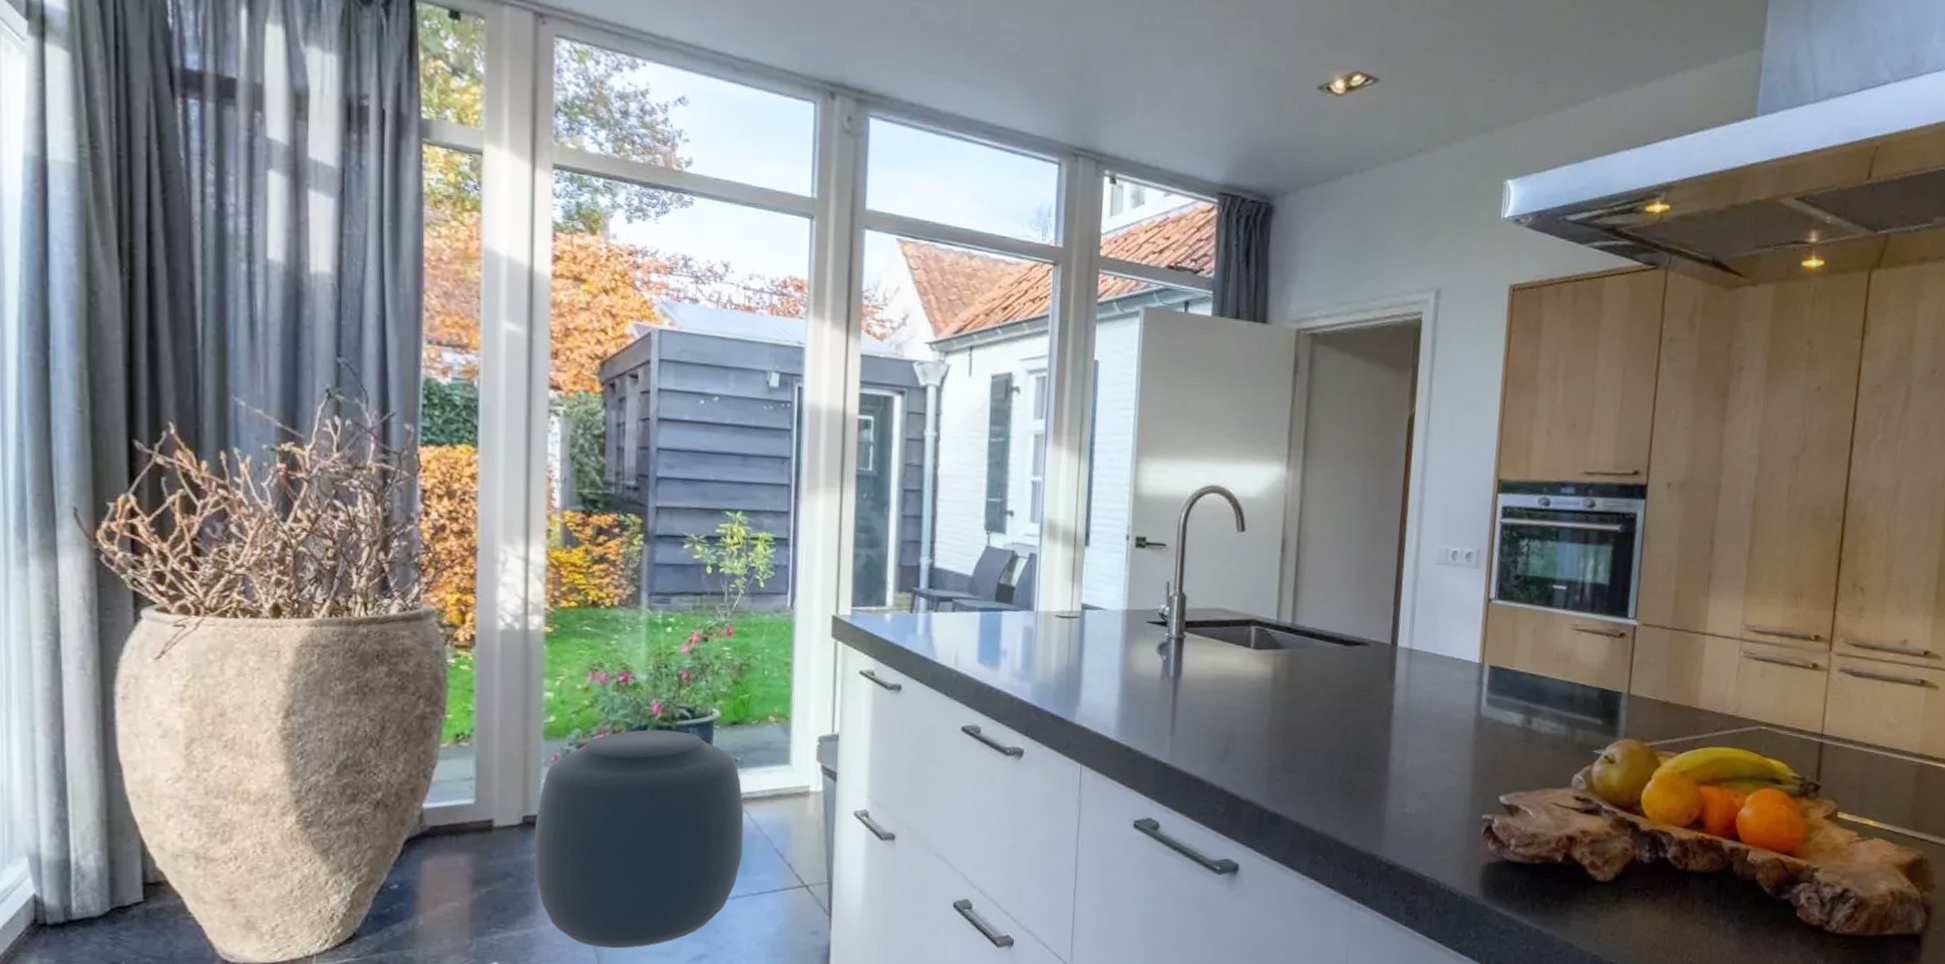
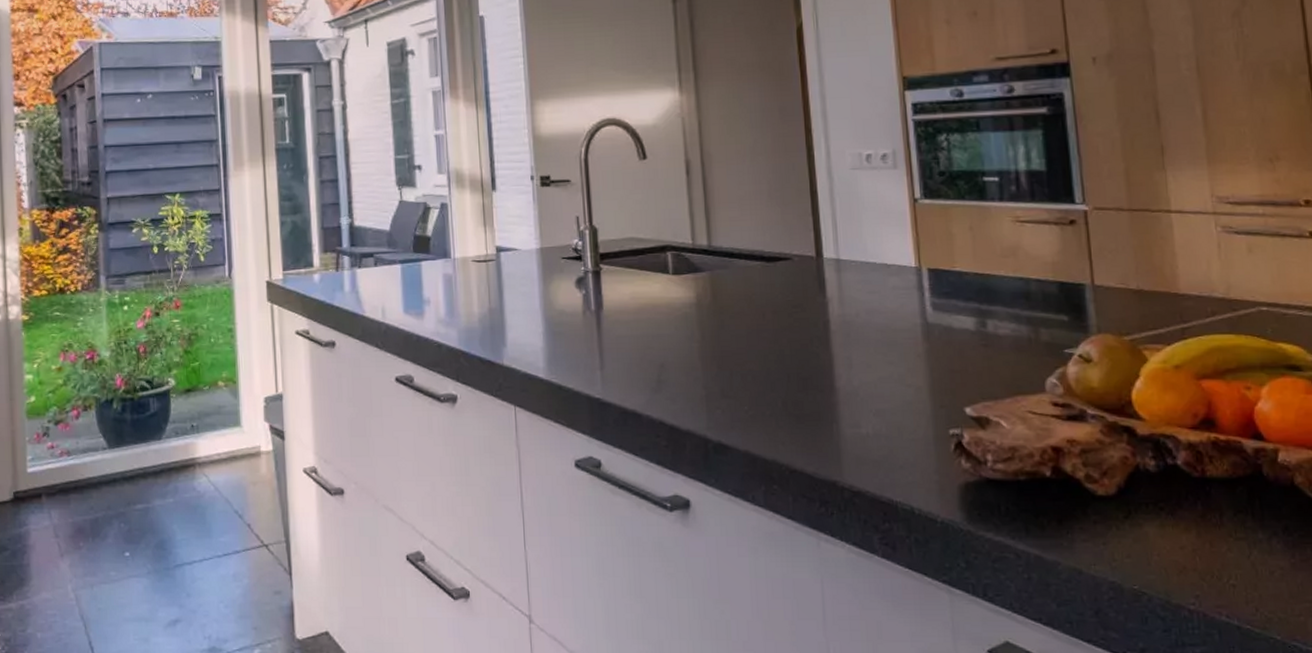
stool: present [534,729,744,949] -> none [24,402,205,616]

